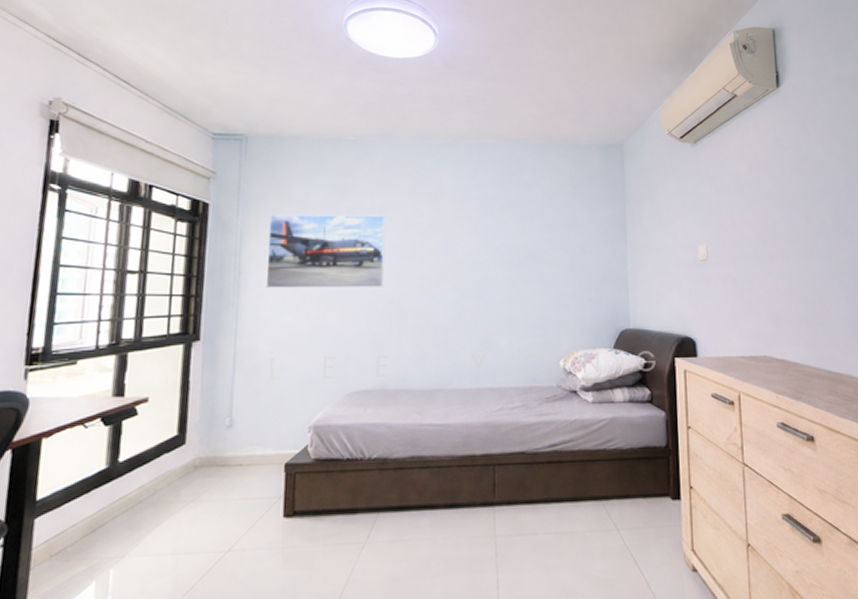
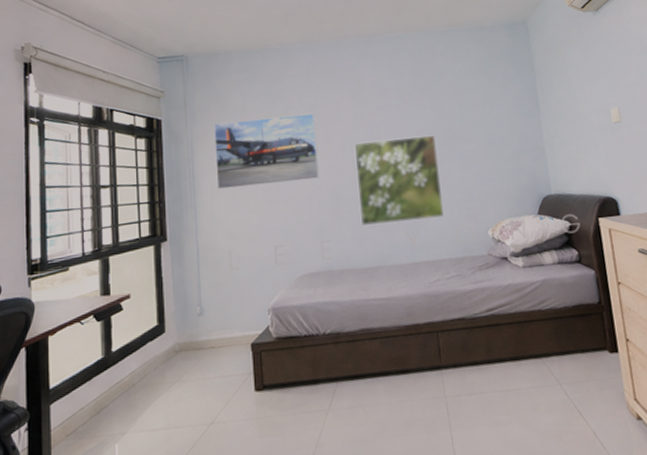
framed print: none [424,253,514,344] -> present [354,134,444,225]

